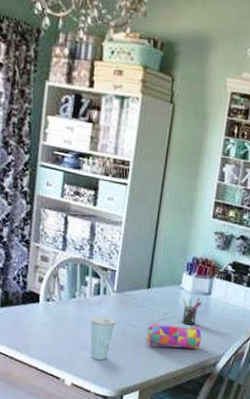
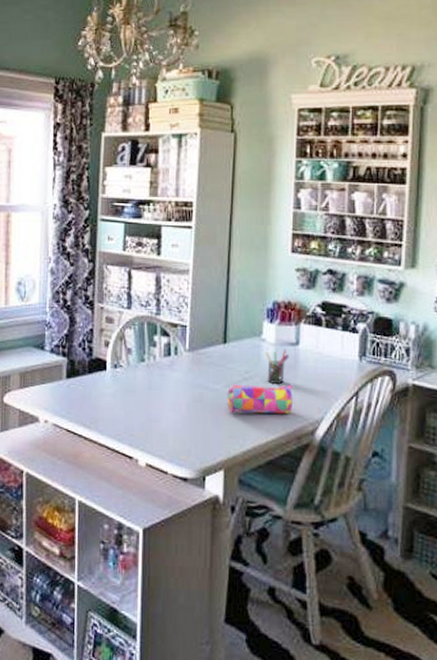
cup: present [90,316,117,361] -> none [162,380,192,434]

